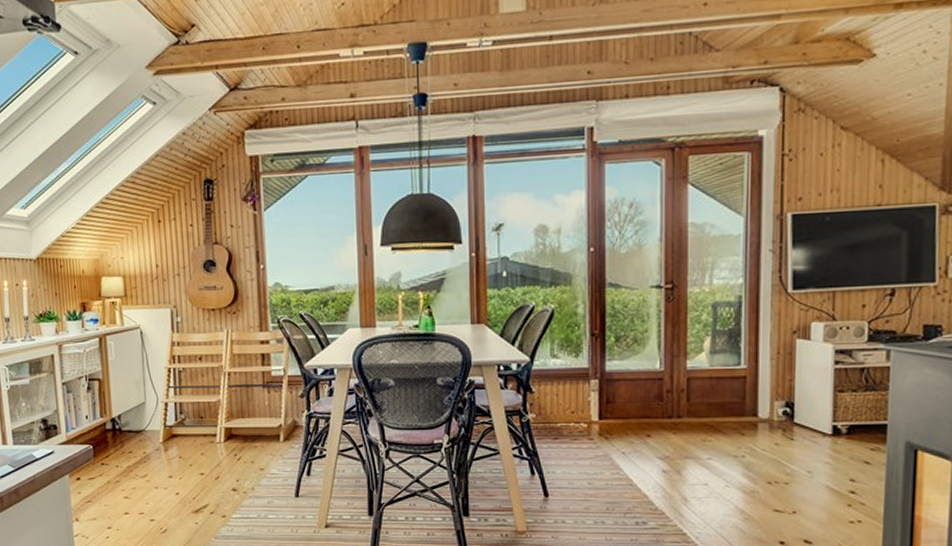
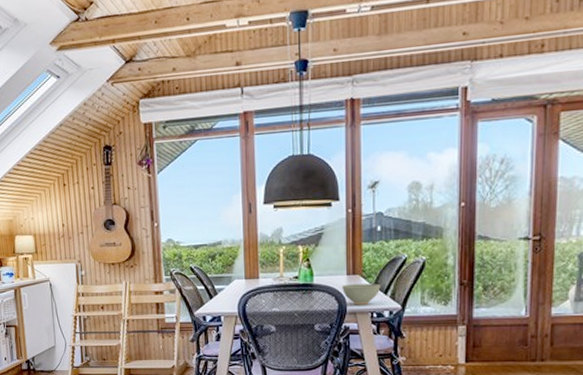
bowl: none [466,333,508,357] -> present [342,283,381,305]

